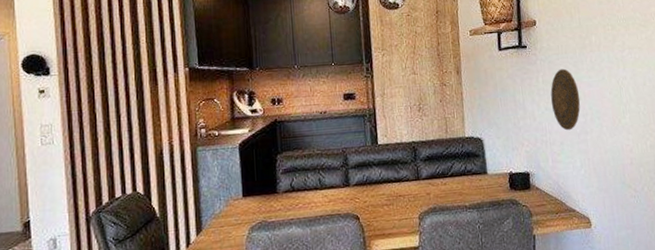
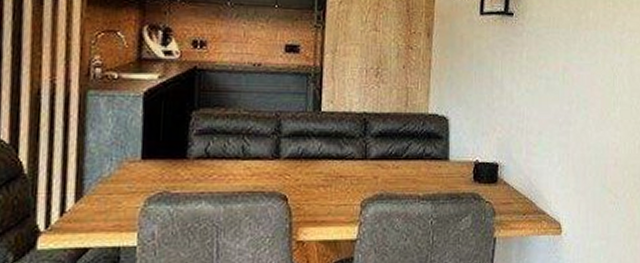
decorative plate: present [550,68,581,131] -> none [533,45,567,119]

